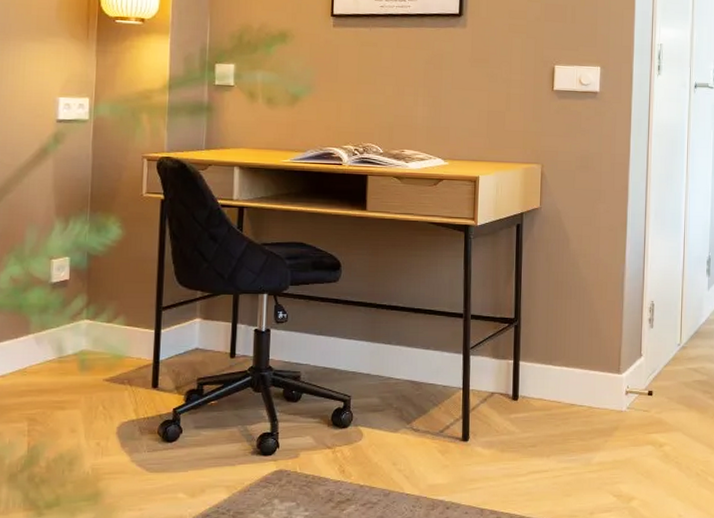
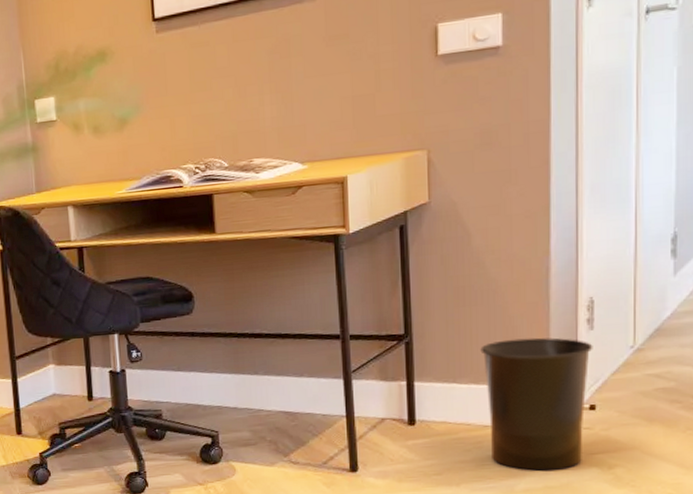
waste bin: none [571,330,652,446] -> present [480,337,593,471]

